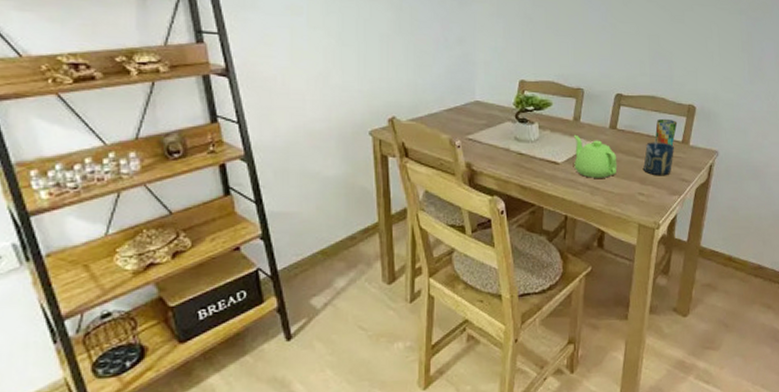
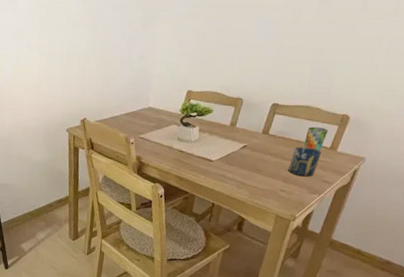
teapot: present [573,134,618,178] -> none [225,137,265,175]

